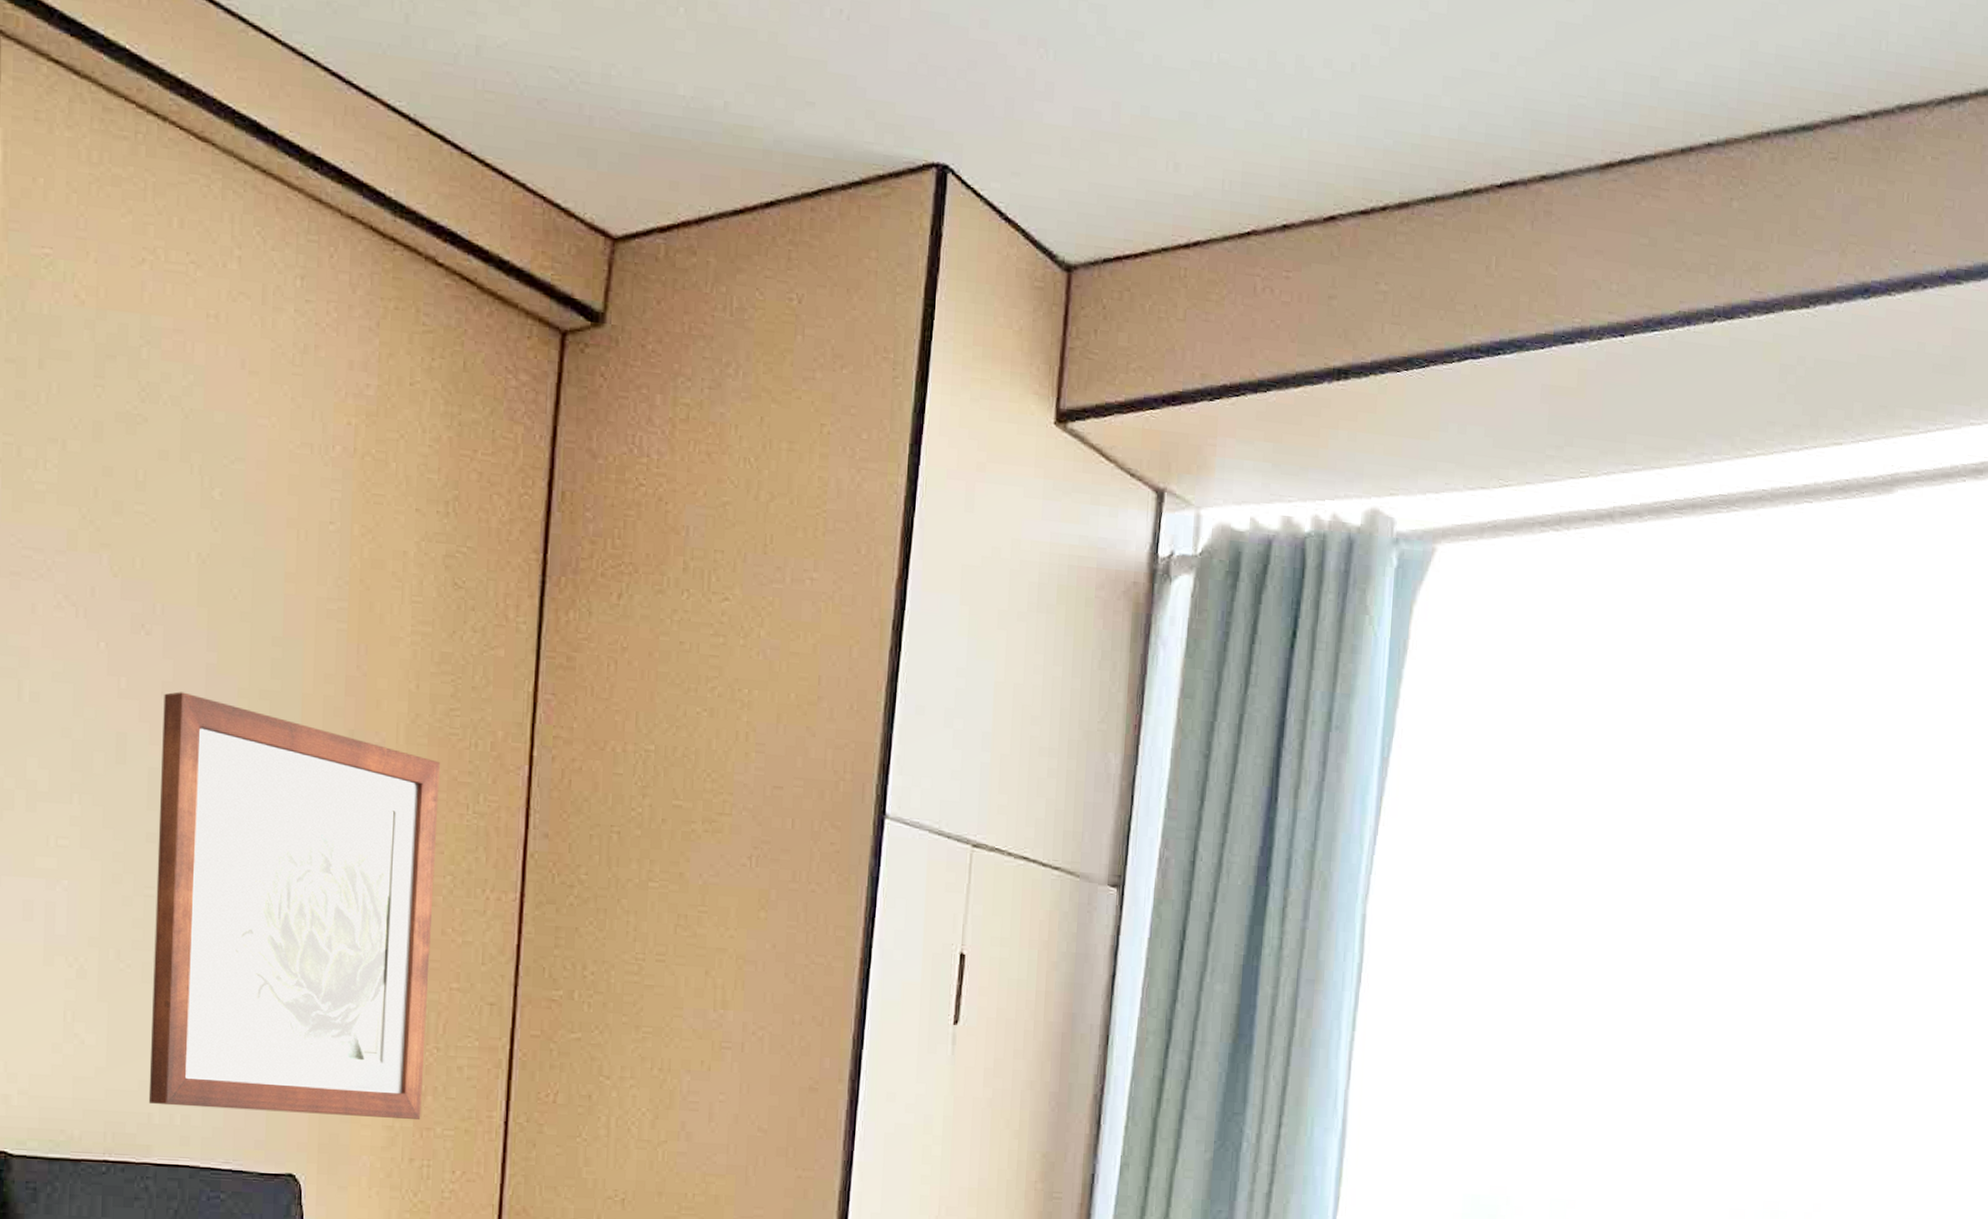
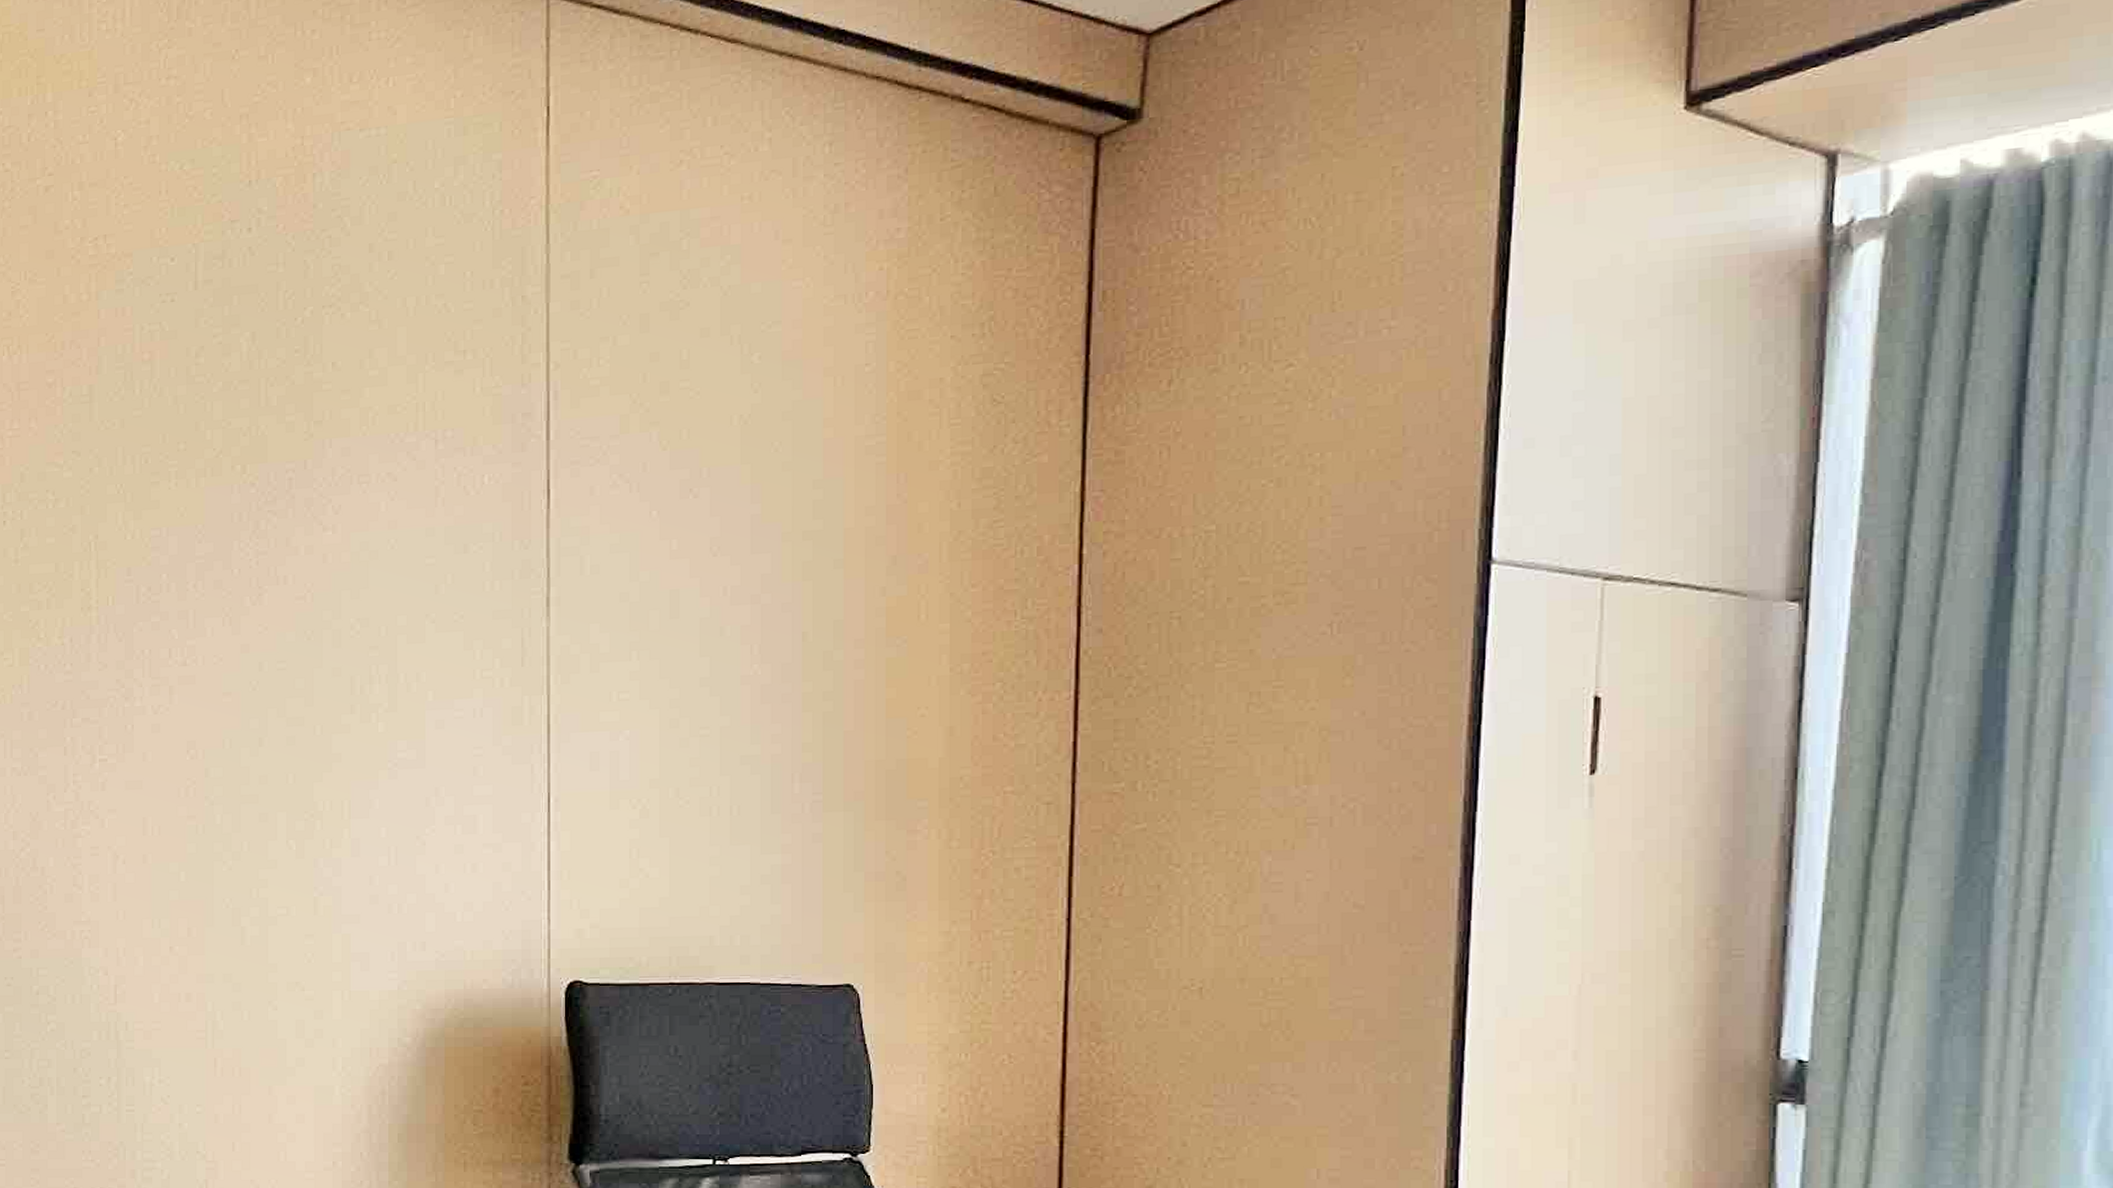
wall art: present [148,691,440,1119] -> none [709,544,985,928]

